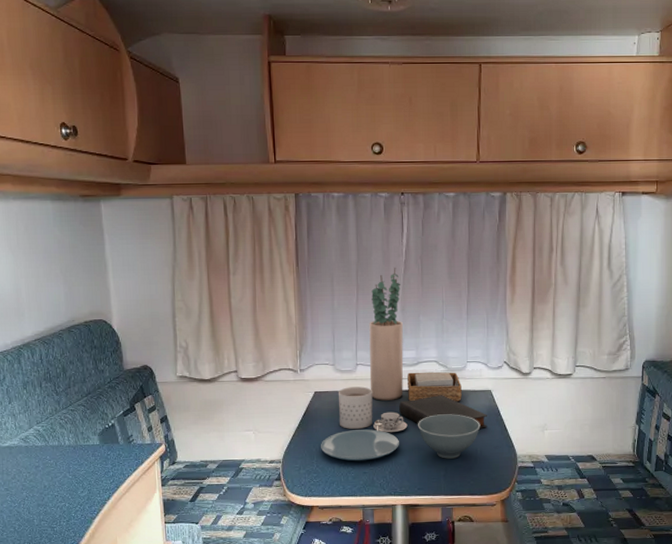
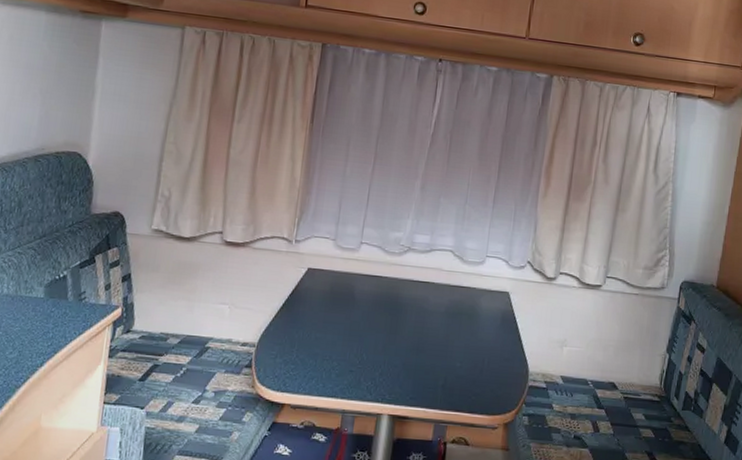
plate: present [321,429,399,462] -> none [305,318,397,357]
mug: present [338,386,373,430] -> none [330,267,375,319]
vase: present [369,268,404,401] -> none [372,140,424,290]
teacup: present [373,411,408,432] -> none [369,302,409,327]
book: present [399,395,487,429] -> none [401,290,501,336]
napkin holder: present [407,371,462,402] -> none [414,260,477,302]
bowl: present [417,414,481,459] -> none [419,312,492,367]

